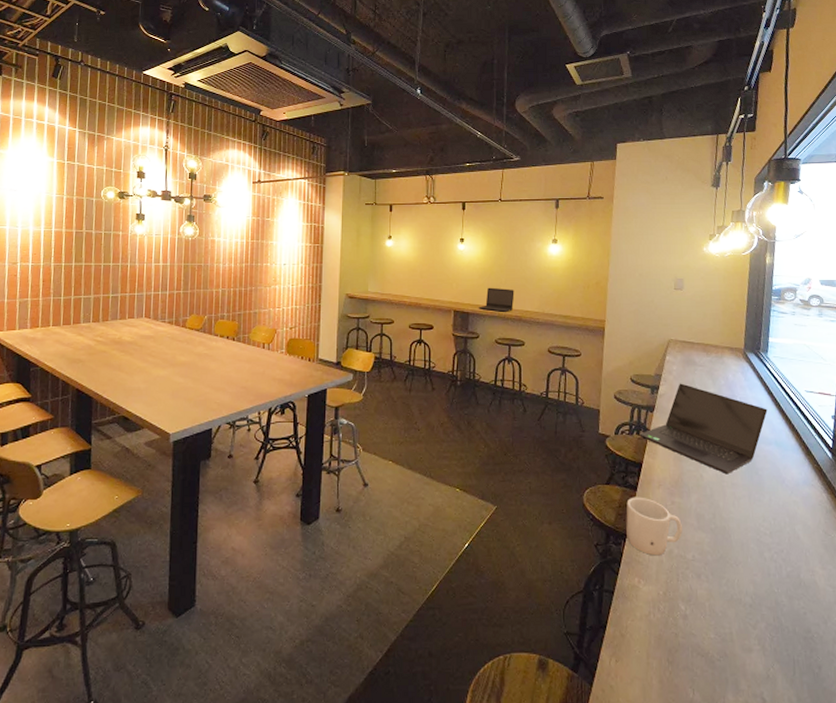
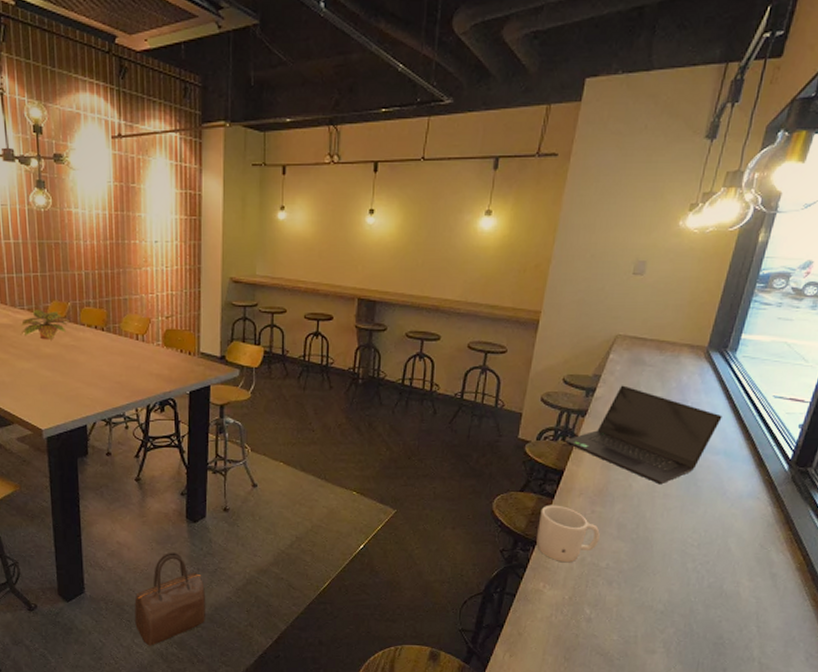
plant: none [161,322,204,349] -> present [21,310,69,340]
handbag: none [244,556,316,666] -> present [134,551,205,646]
laptop: present [478,287,515,312] -> none [387,270,433,300]

